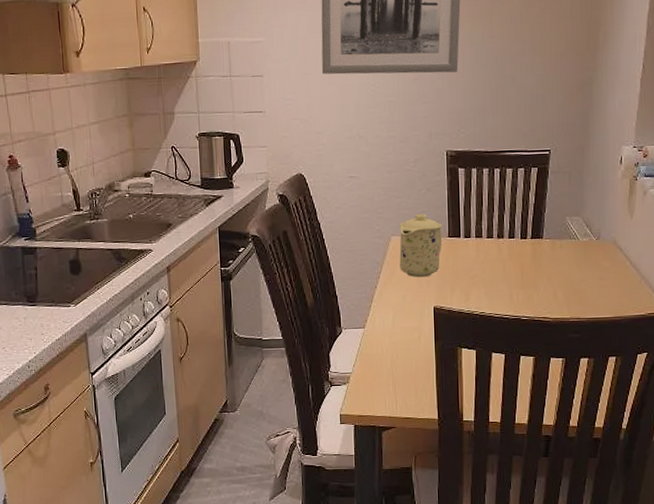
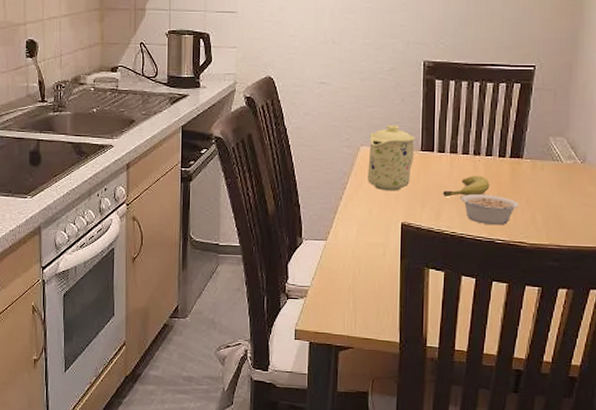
fruit: none [470,257,514,279] -> present [442,175,490,196]
legume: none [487,275,541,304] -> present [460,194,519,226]

